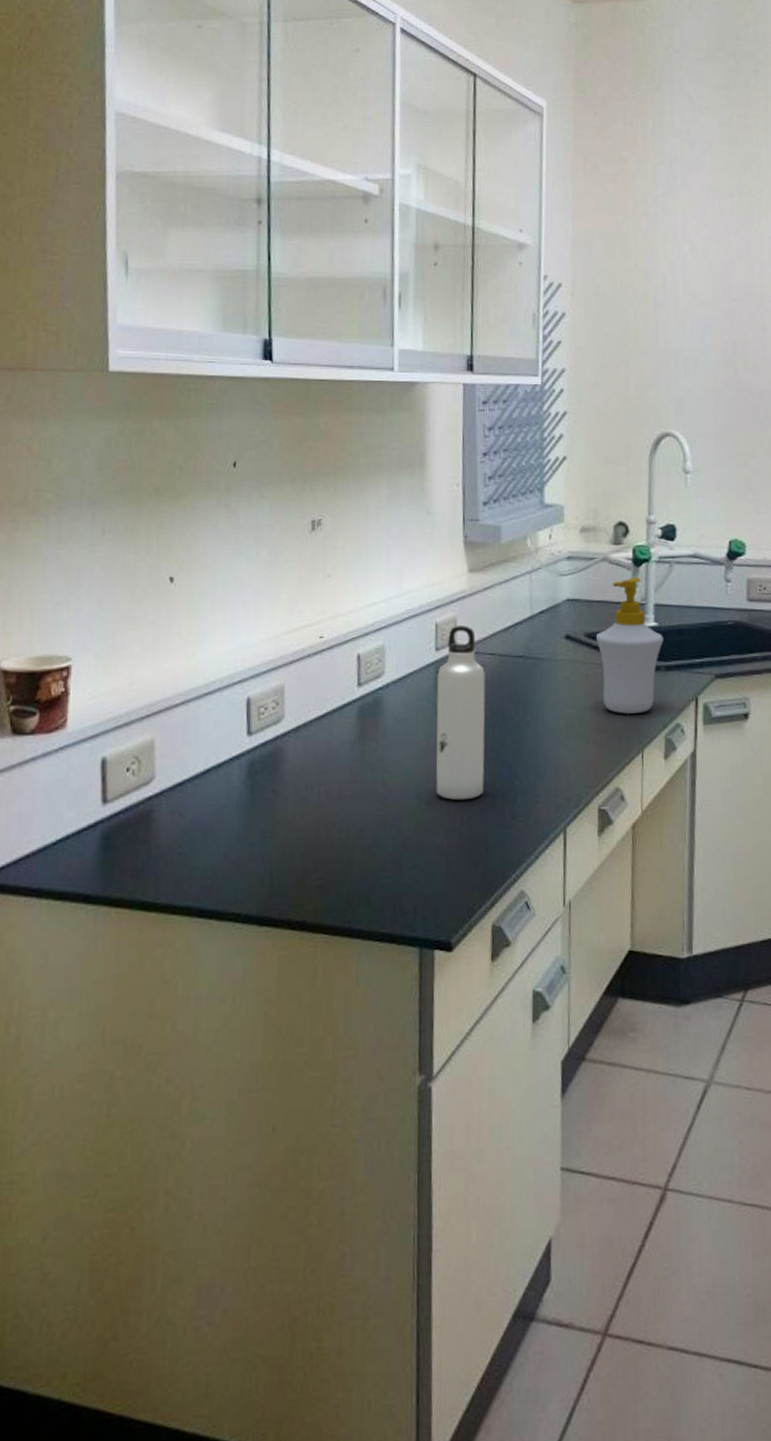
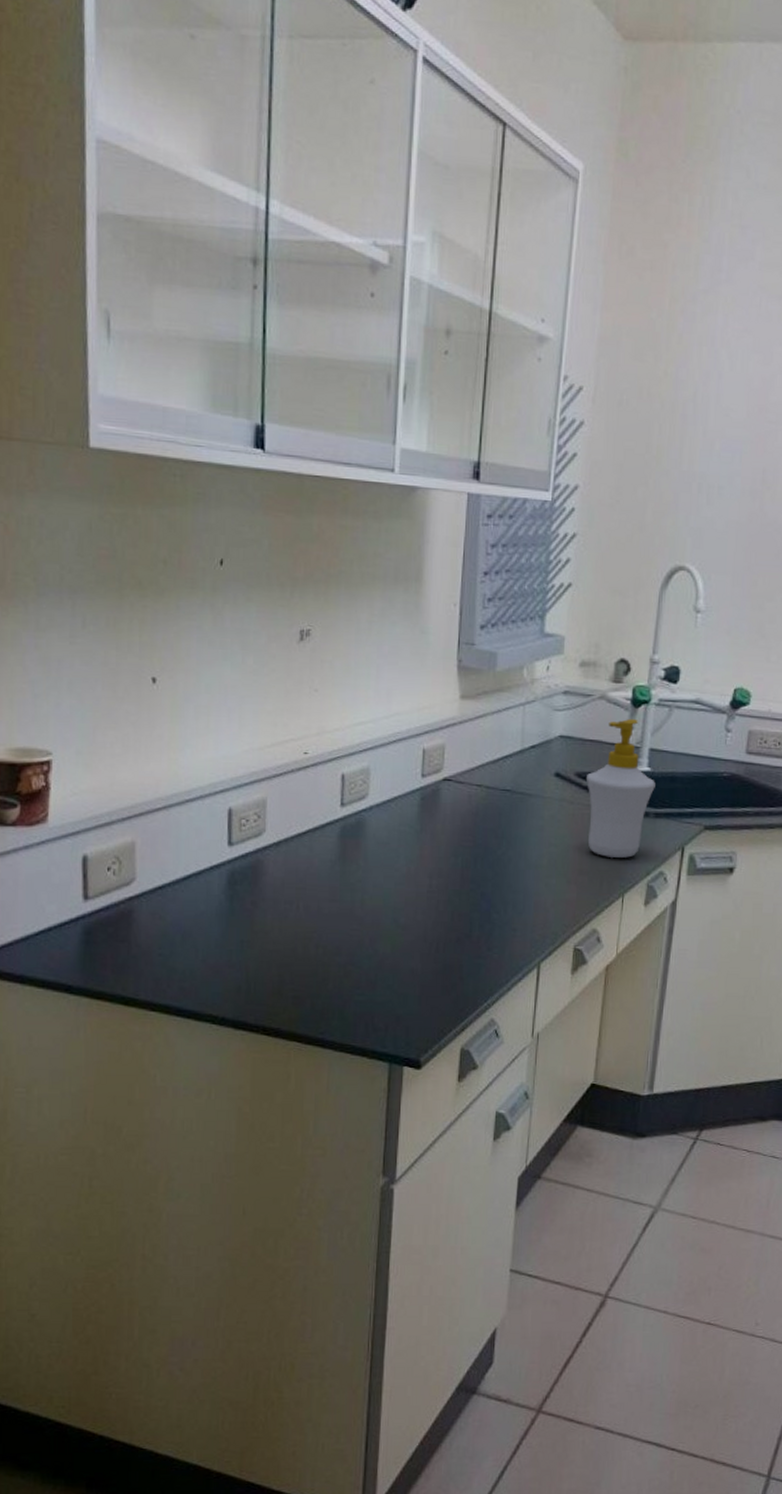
water bottle: present [435,625,486,801] -> none [414,753,471,928]

